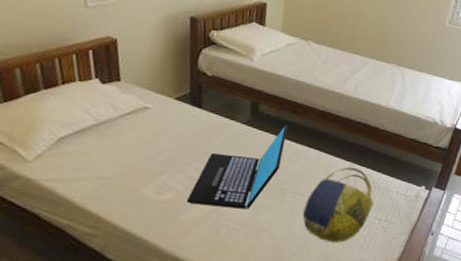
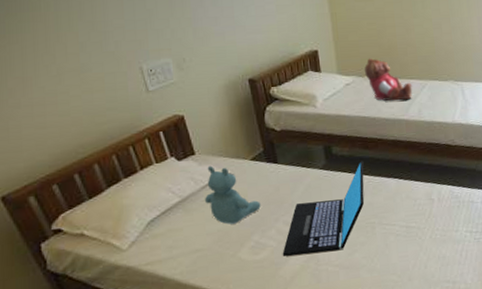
stuffed bear: none [119,95,176,160] -> present [204,165,261,224]
tote bag: present [303,167,374,243] -> none [396,187,462,264]
teddy bear: none [309,22,354,74] -> present [364,57,413,101]

